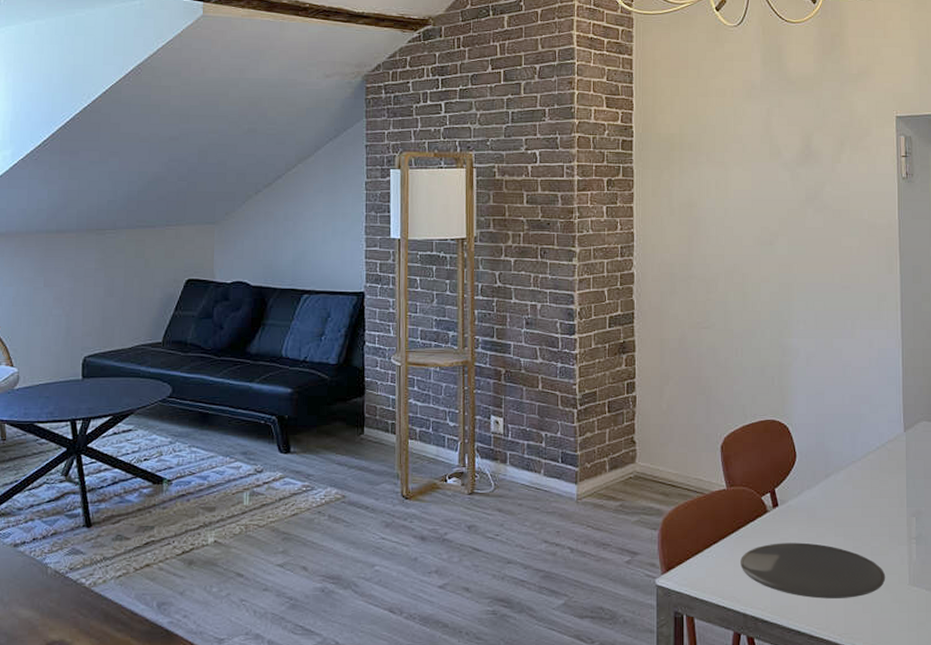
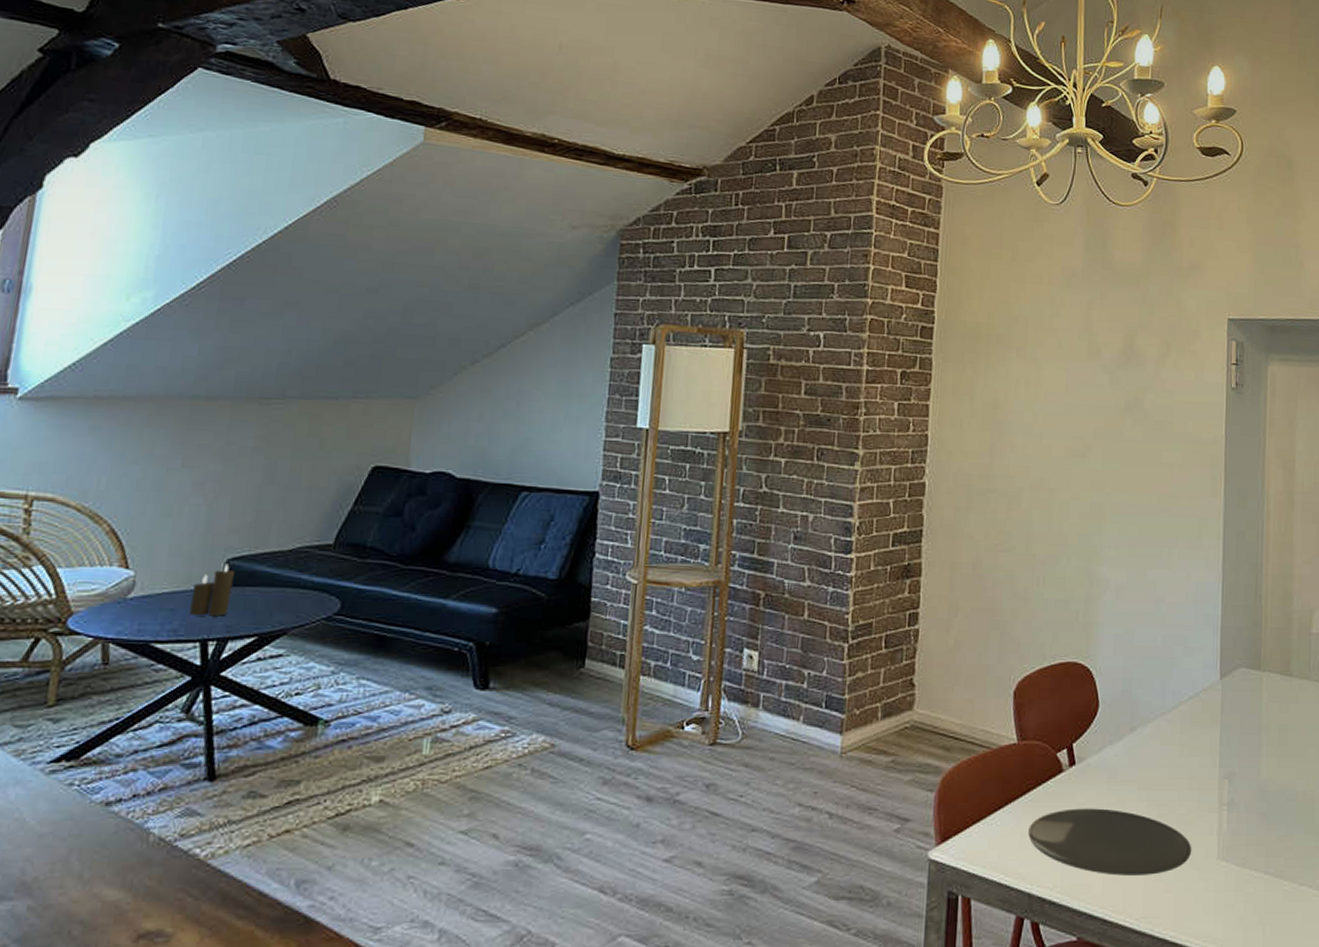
candle: none [60,360,92,401] -> present [188,563,236,616]

